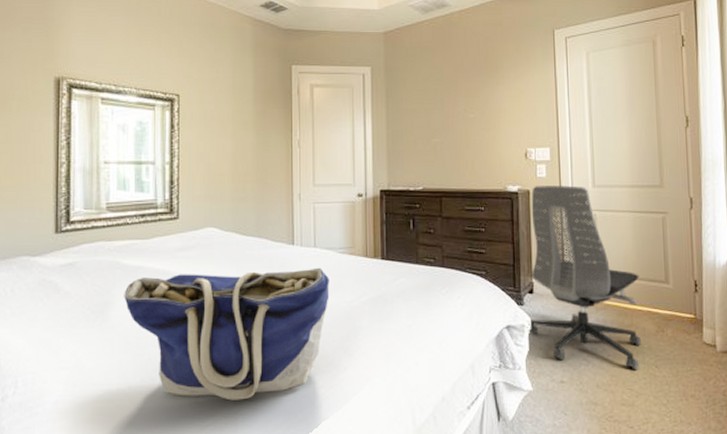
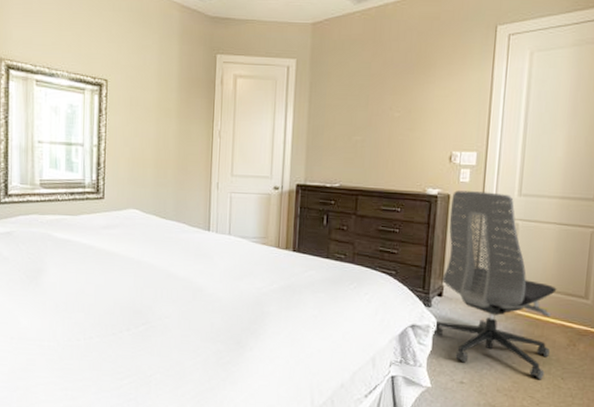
tote bag: present [124,267,330,401] -> none [54,250,241,366]

